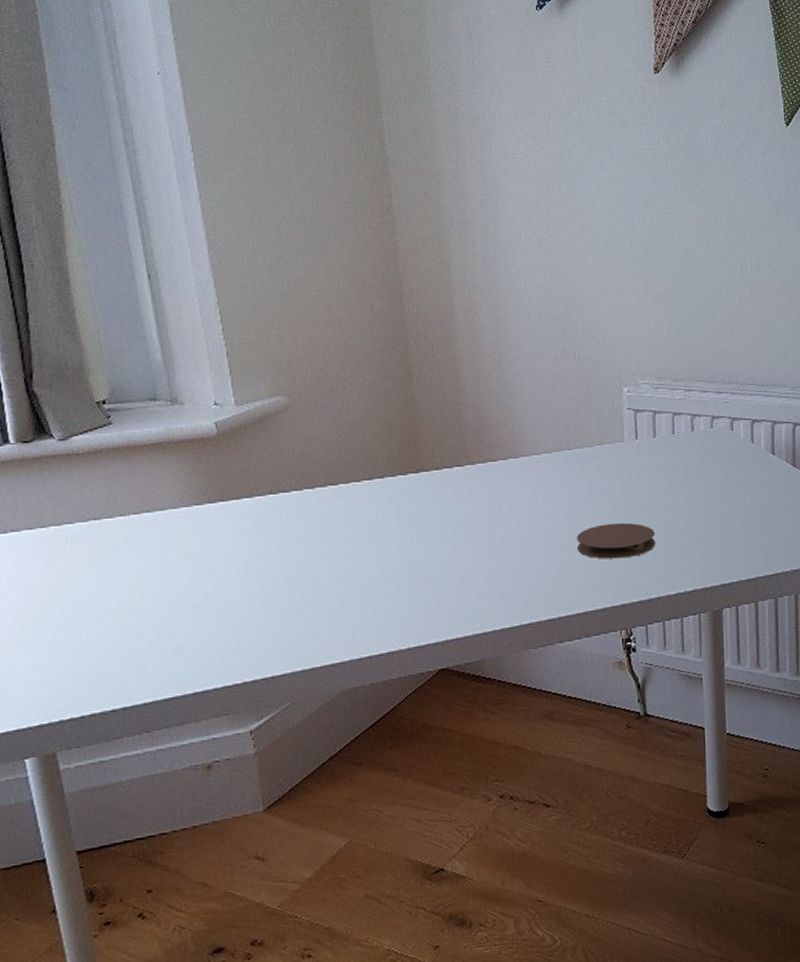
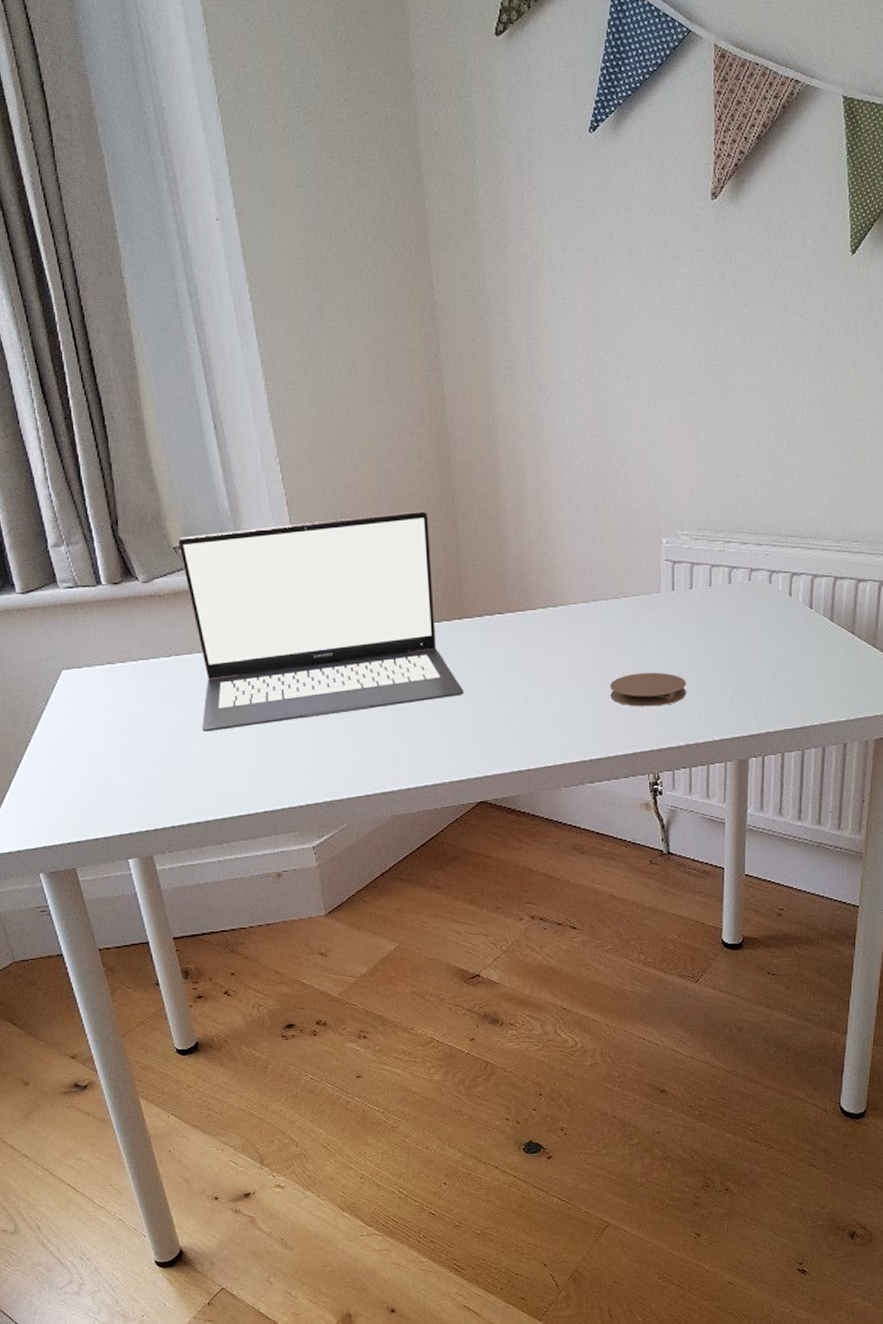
laptop: none [102,361,421,605] -> present [178,511,464,732]

